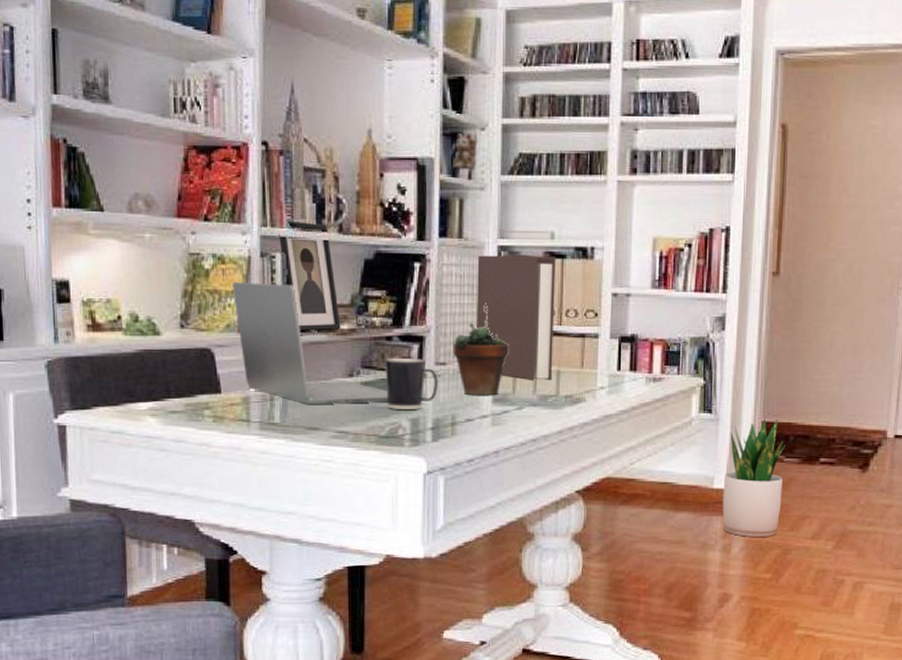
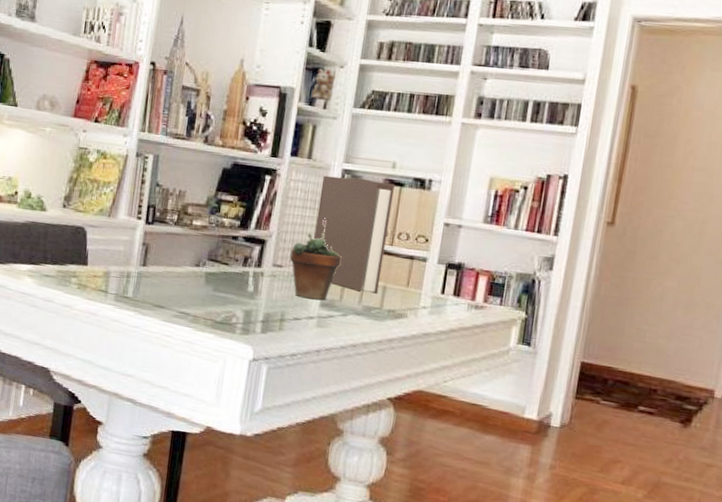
laptop: present [233,281,388,405] -> none [109,174,228,293]
picture frame: present [279,220,341,331] -> none [153,128,196,225]
mug: present [385,358,438,411] -> none [225,255,273,303]
planter: present [722,418,785,538] -> none [530,359,603,474]

